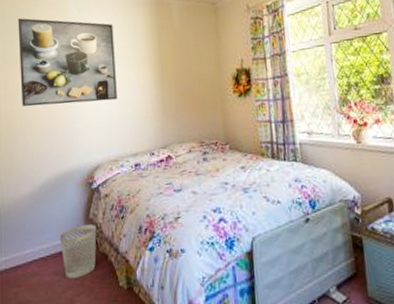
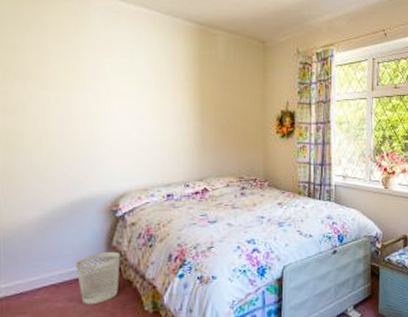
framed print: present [18,18,117,107] -> none [22,20,150,127]

